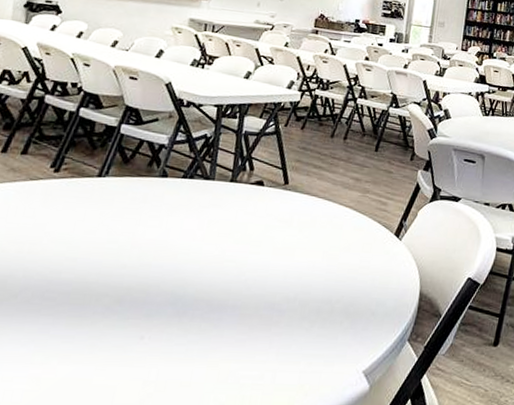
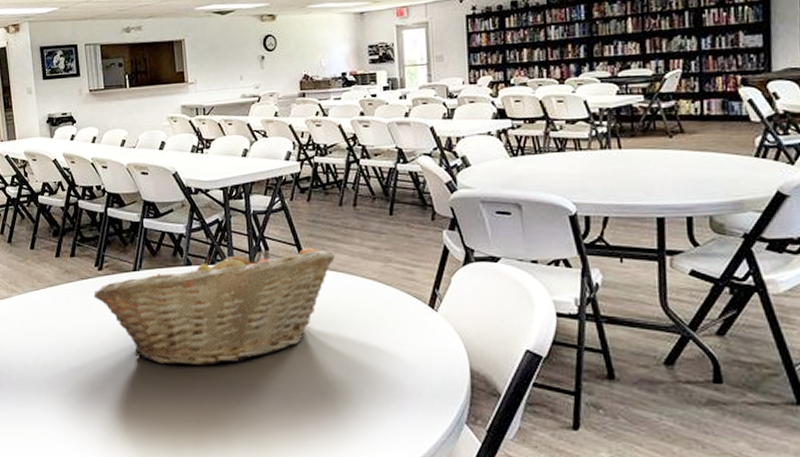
fruit basket: none [41,163,318,280] -> present [94,249,335,366]

